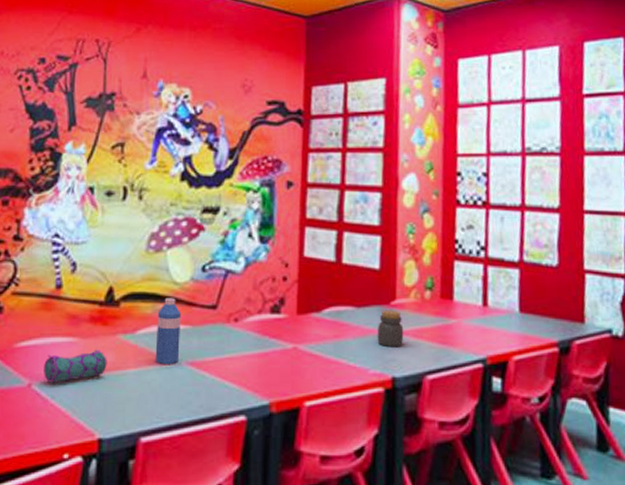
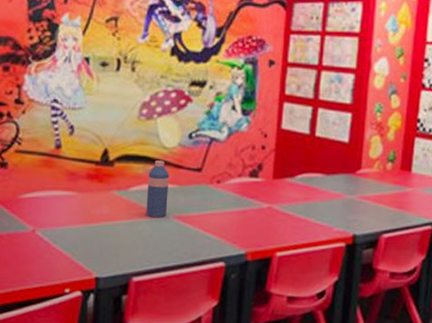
pencil case: present [44,349,107,383] -> none [46,203,103,230]
jar: present [377,310,404,348] -> none [342,178,366,210]

